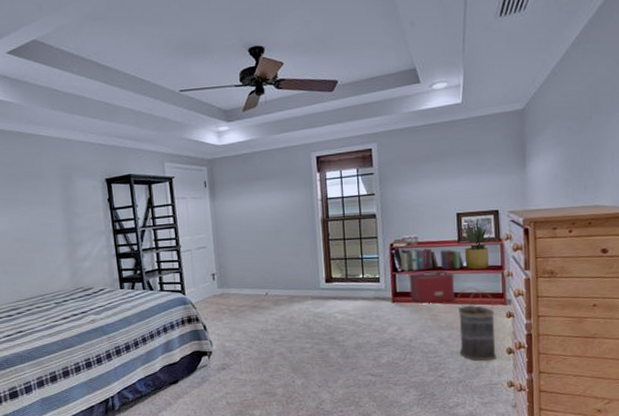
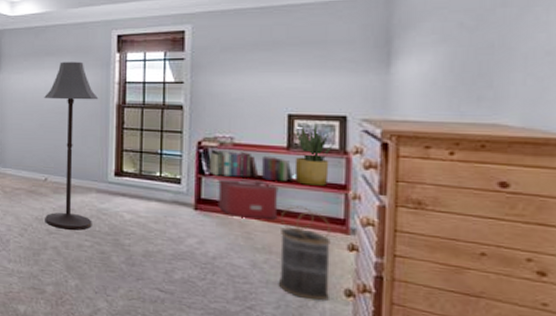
floor lamp: none [257,183,311,336] -> present [44,61,99,230]

